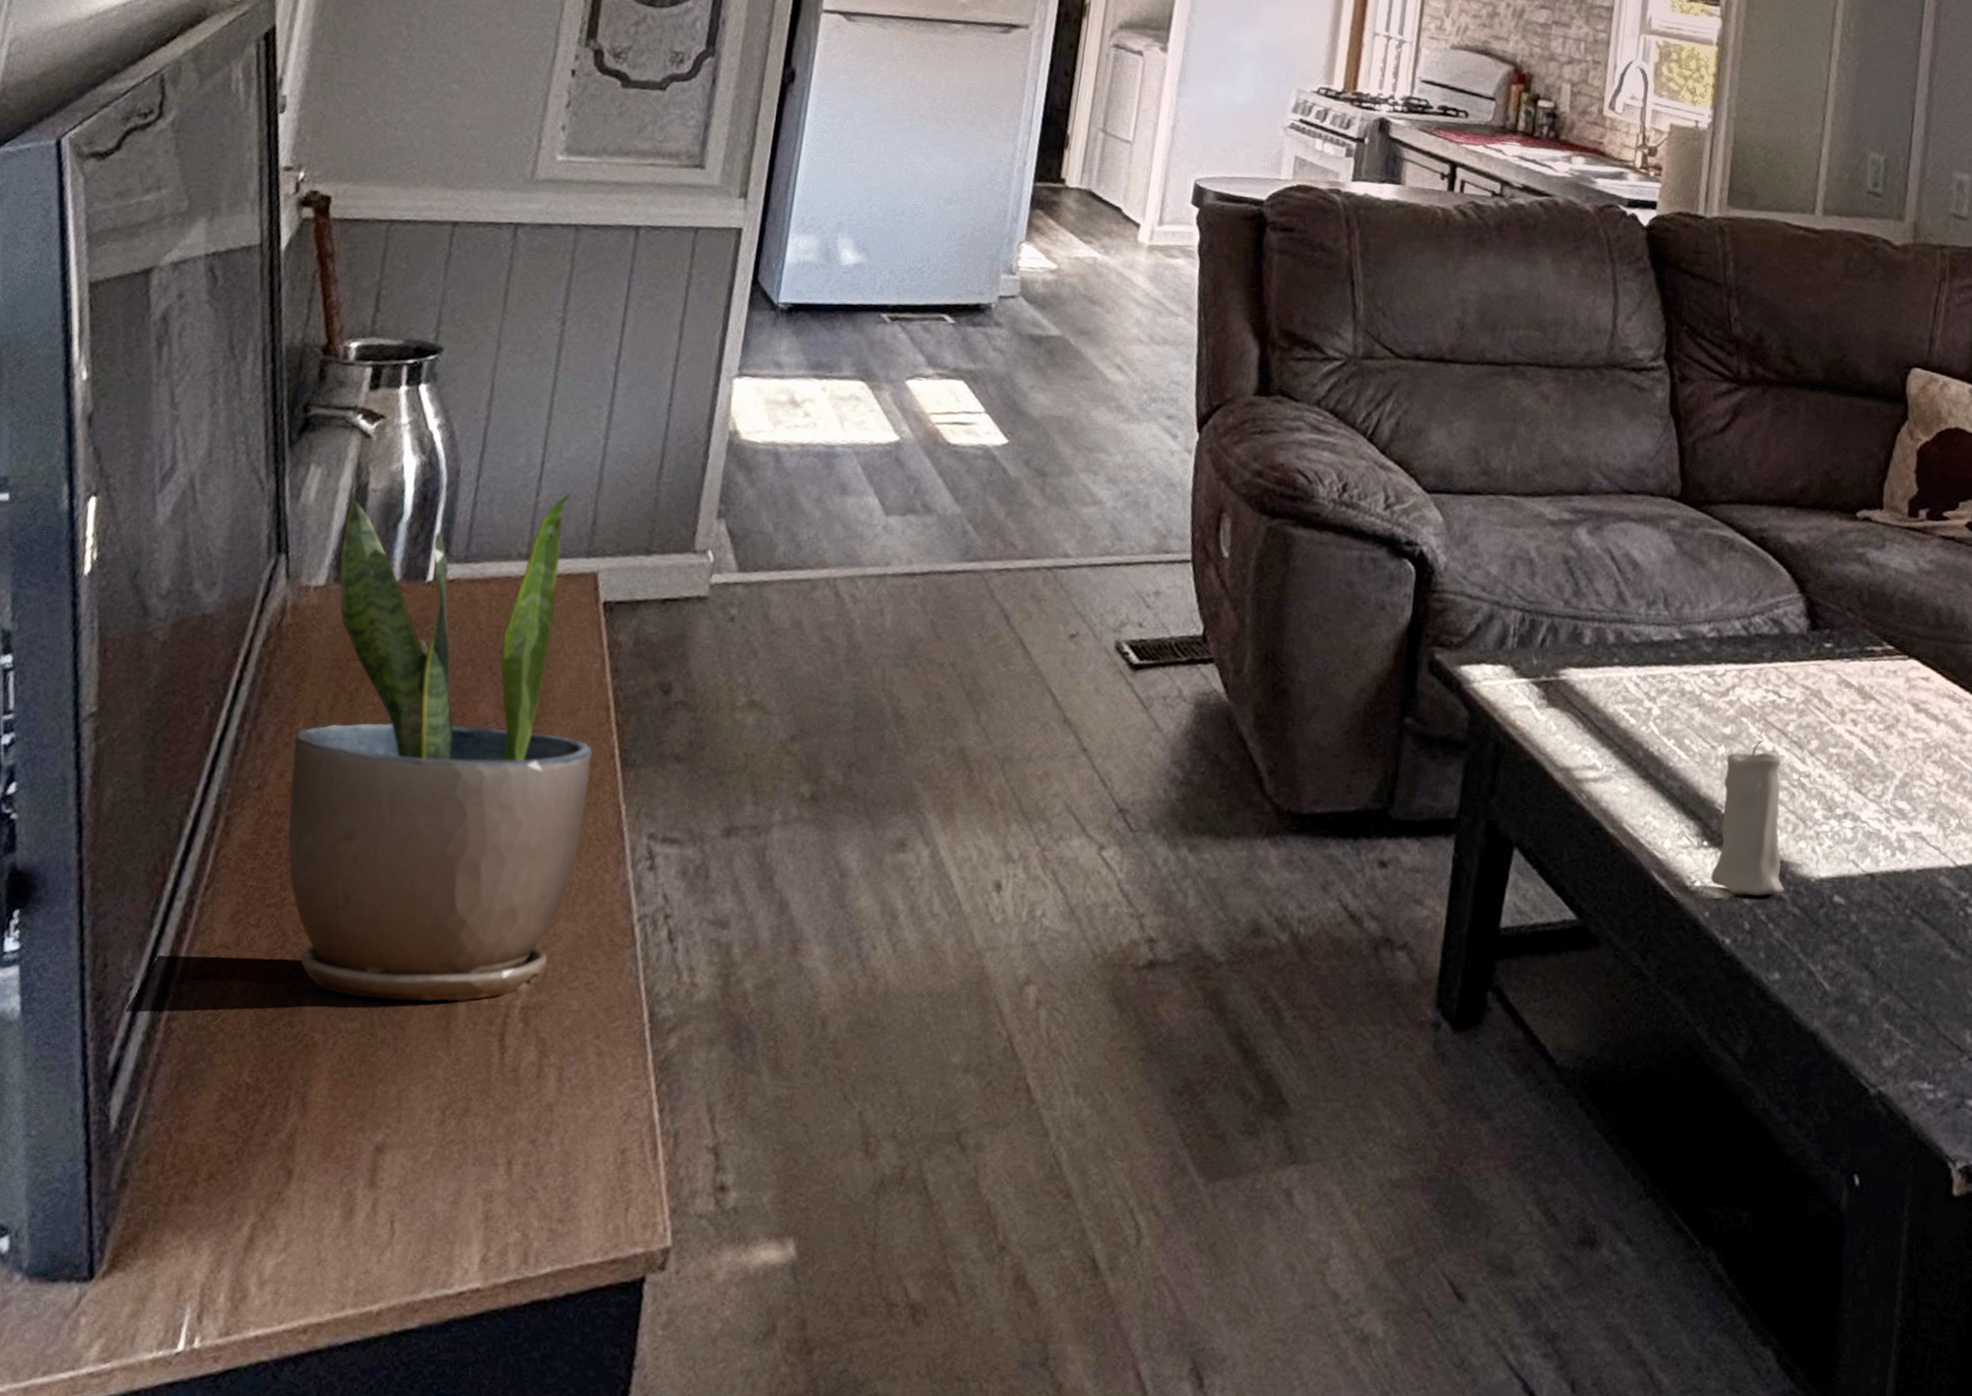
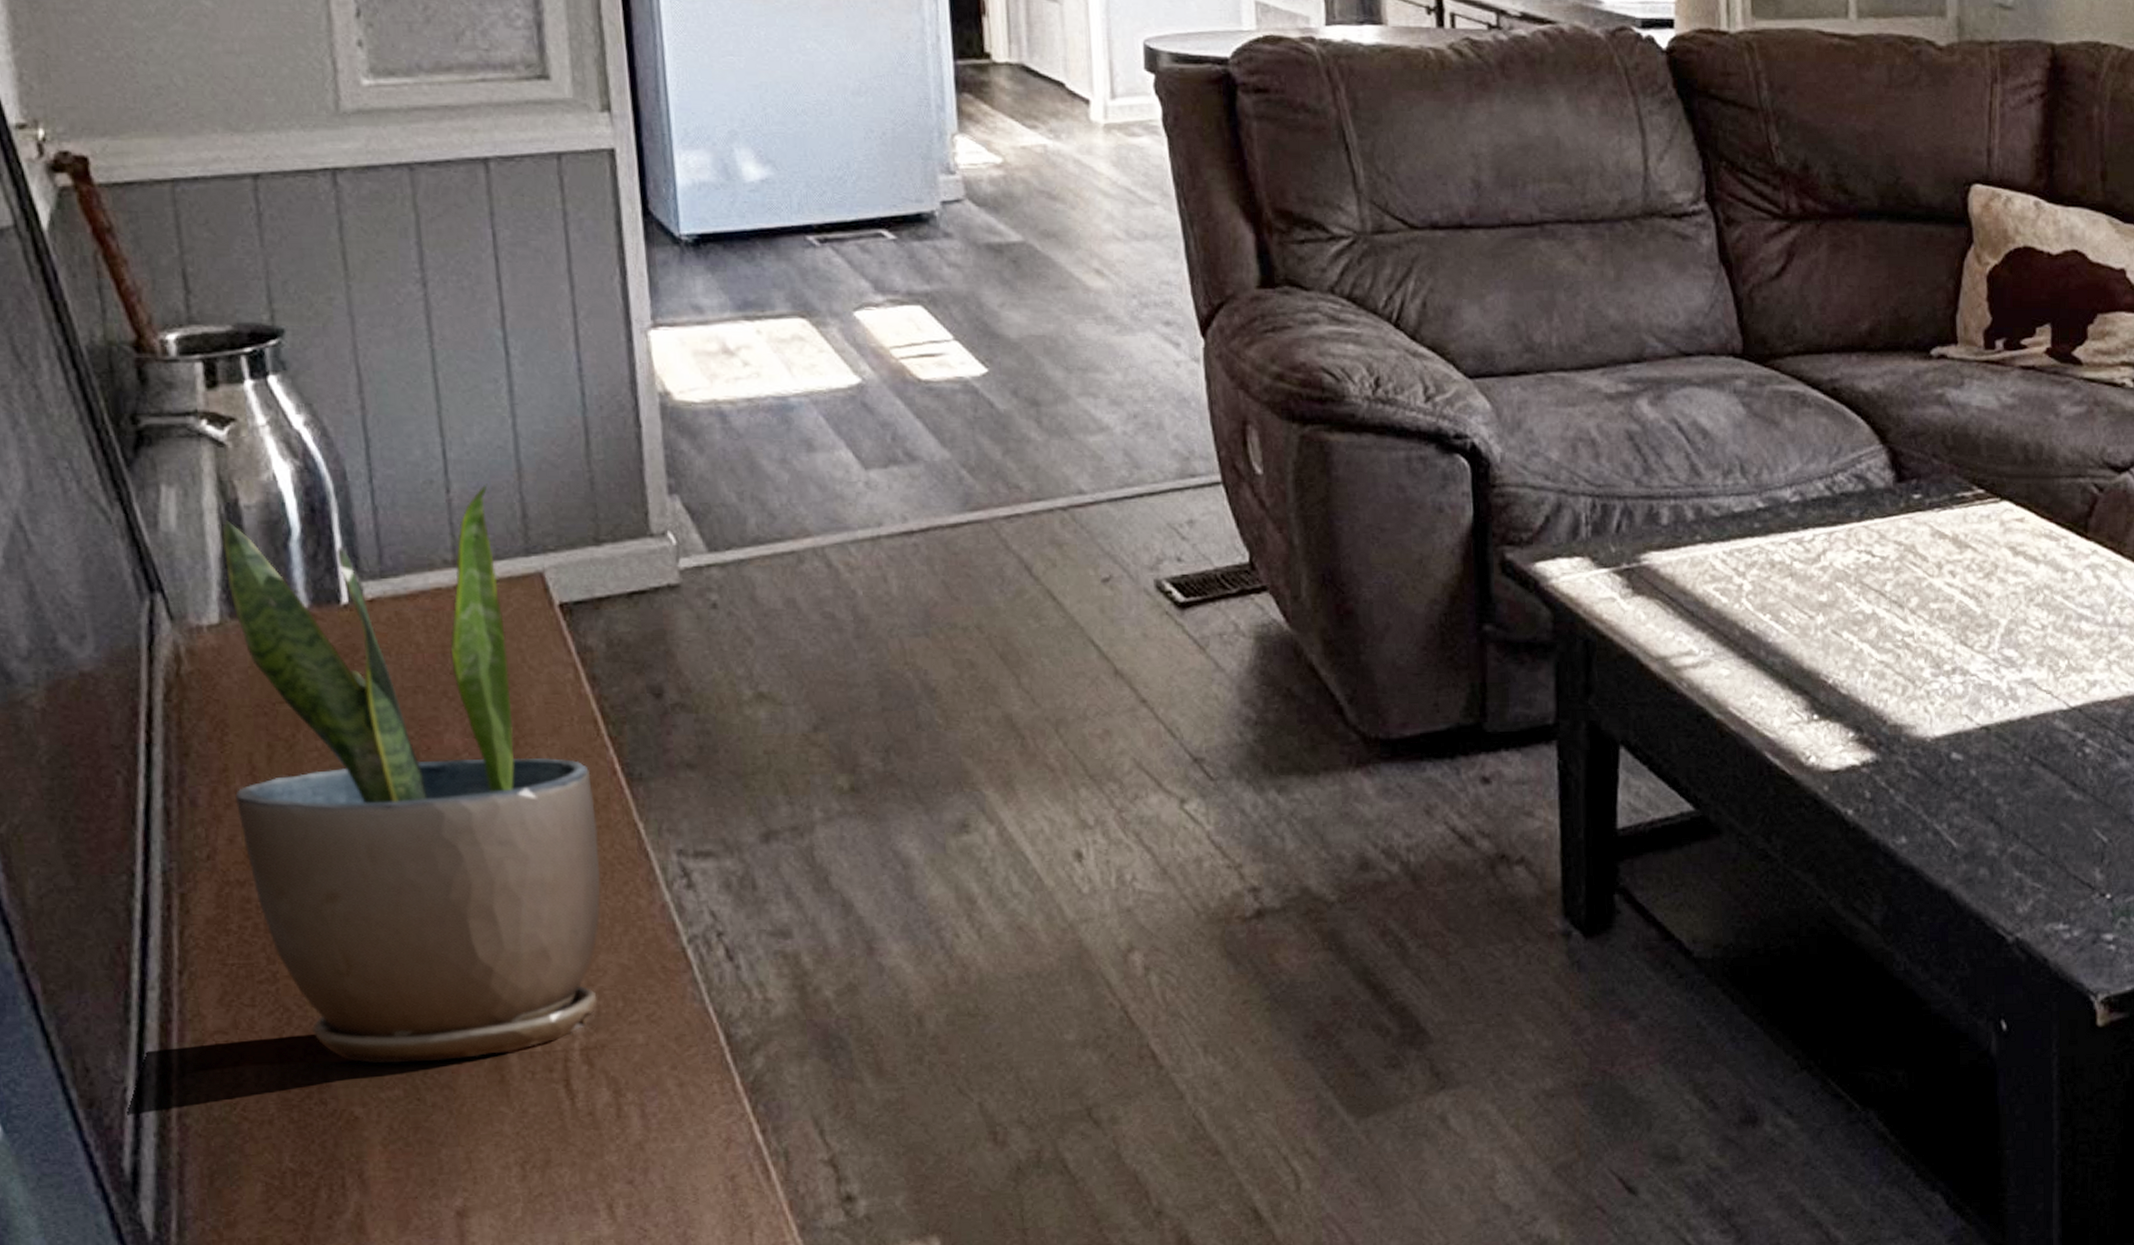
candle: present [1710,739,1785,896] -> none [1825,603,1902,764]

